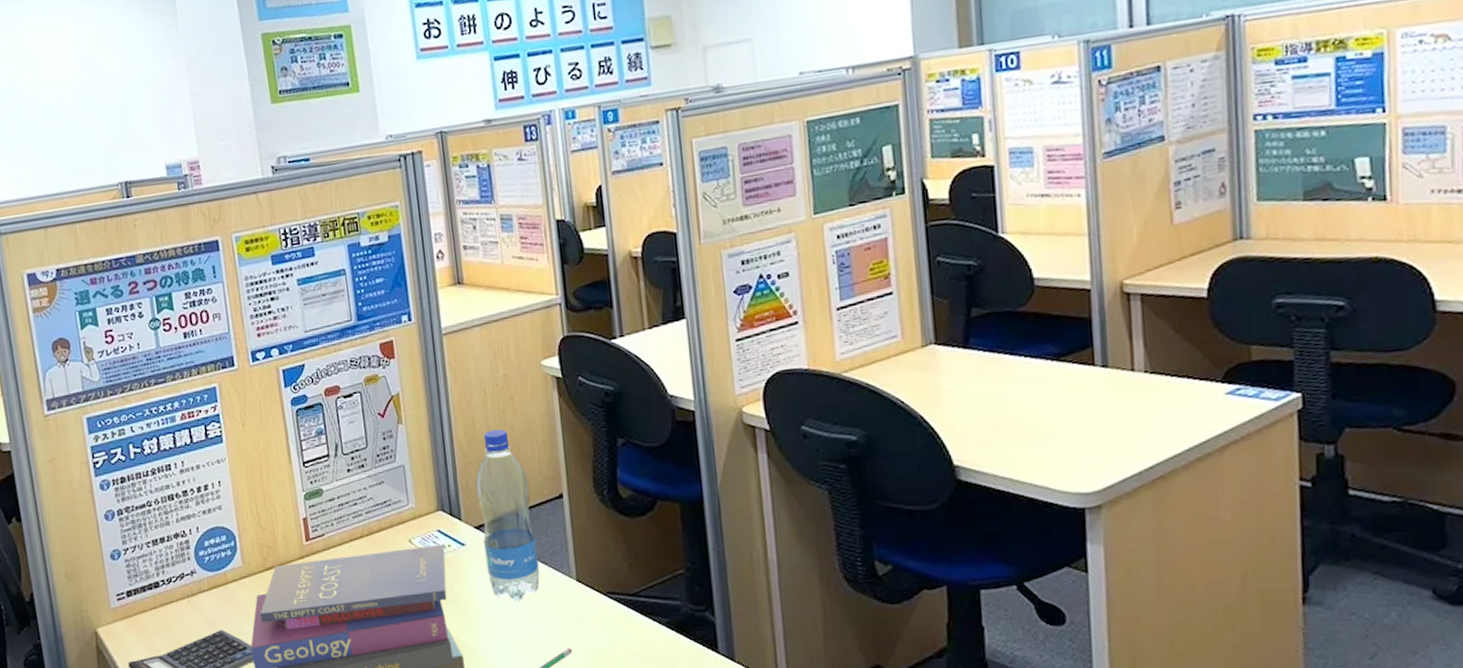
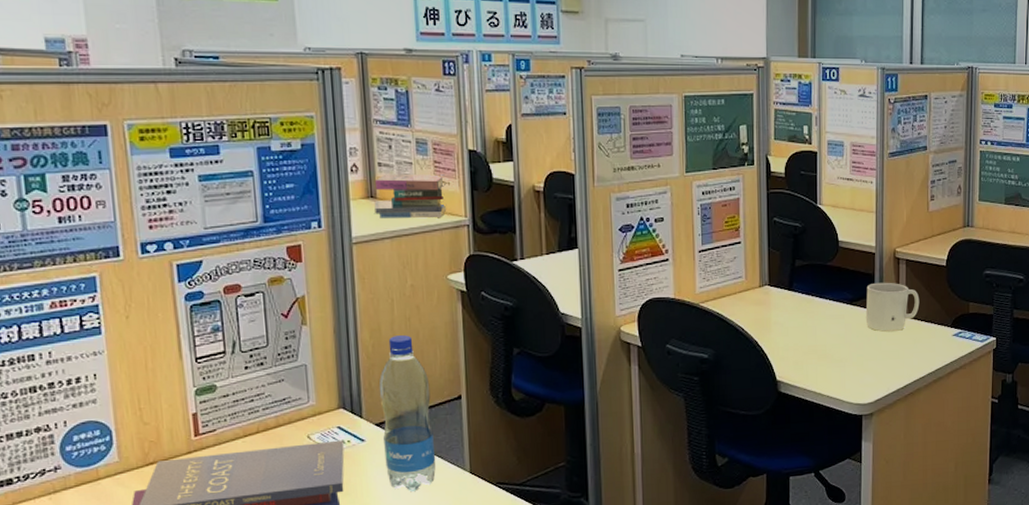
books: none [460,250,537,305] -> present [374,173,447,219]
mug: none [1080,326,1167,396] -> present [865,282,920,333]

